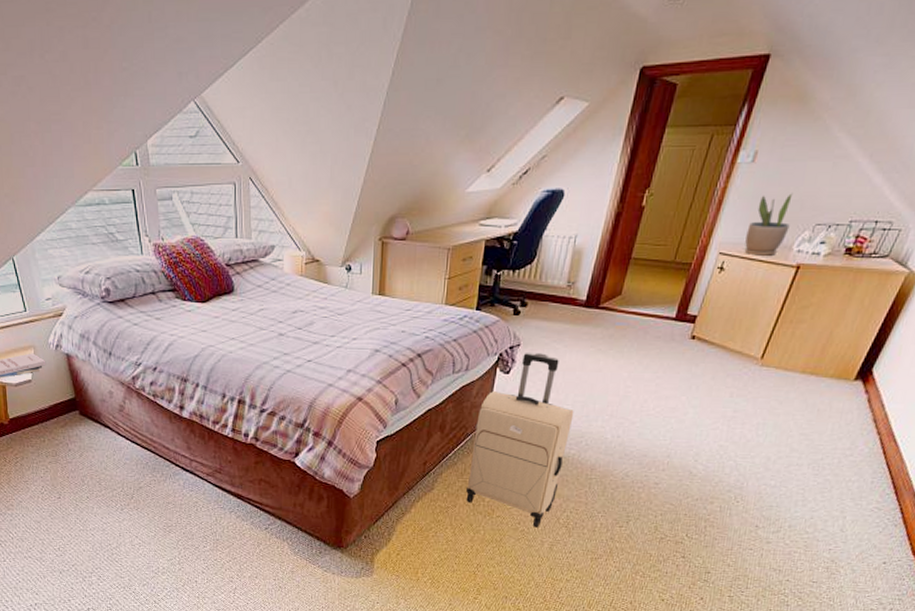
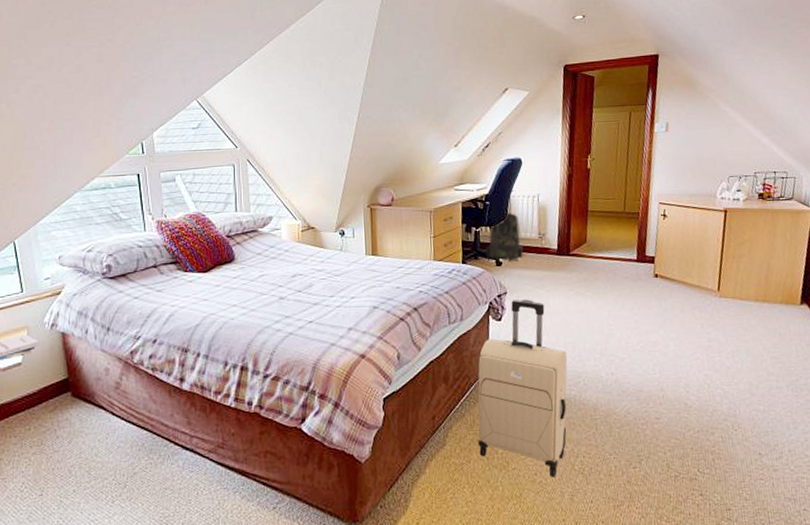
backpack: none [504,254,548,310] -> present [486,212,524,261]
potted plant: present [744,193,793,256] -> none [676,153,710,204]

